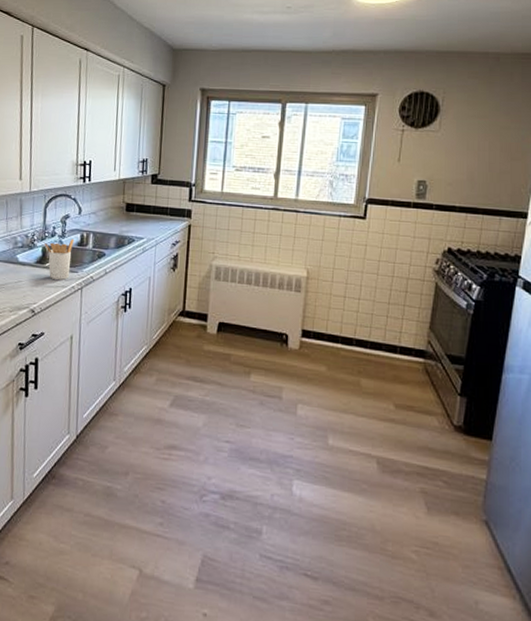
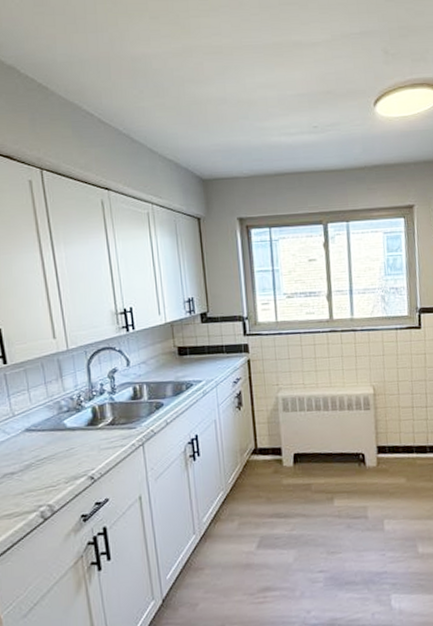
utensil holder: present [44,238,74,280] -> none [93,393,128,440]

